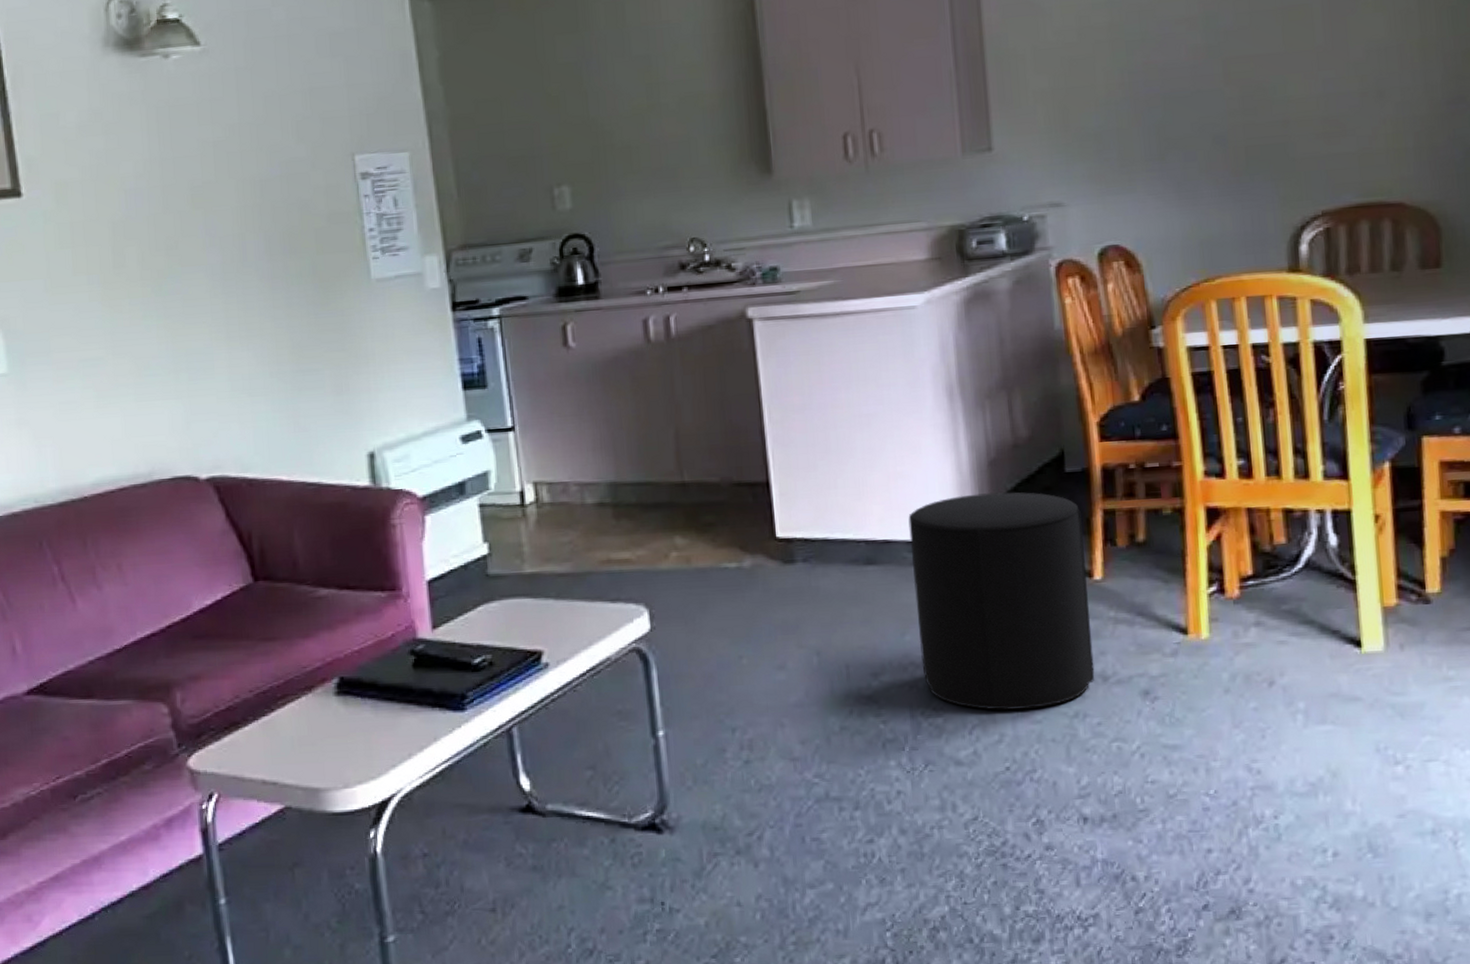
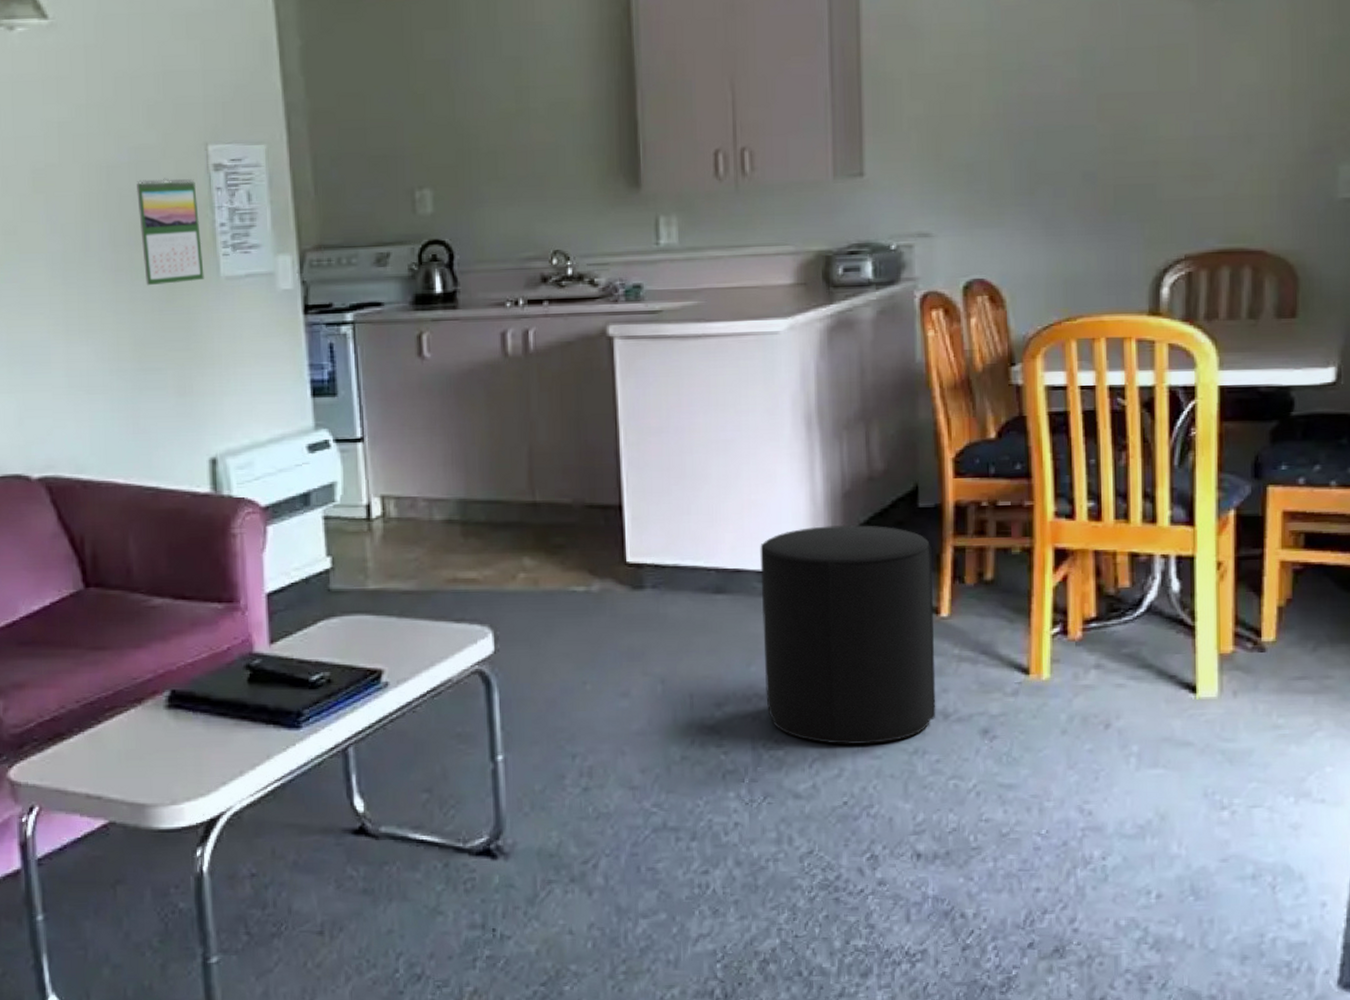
calendar: none [288,188,356,291] -> present [136,178,204,286]

